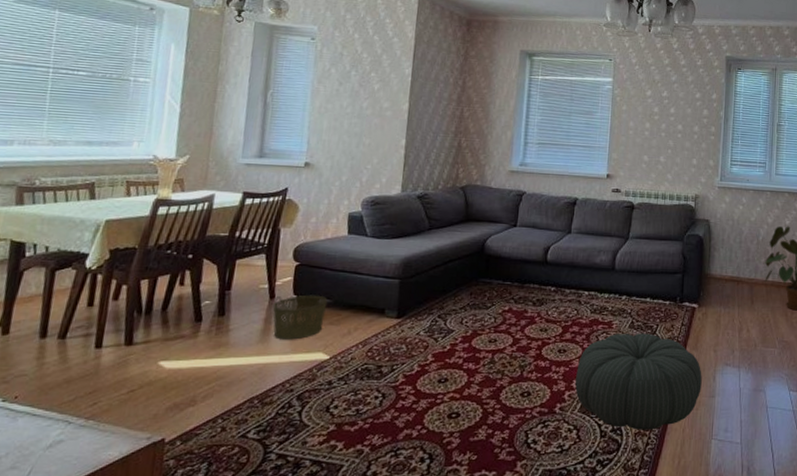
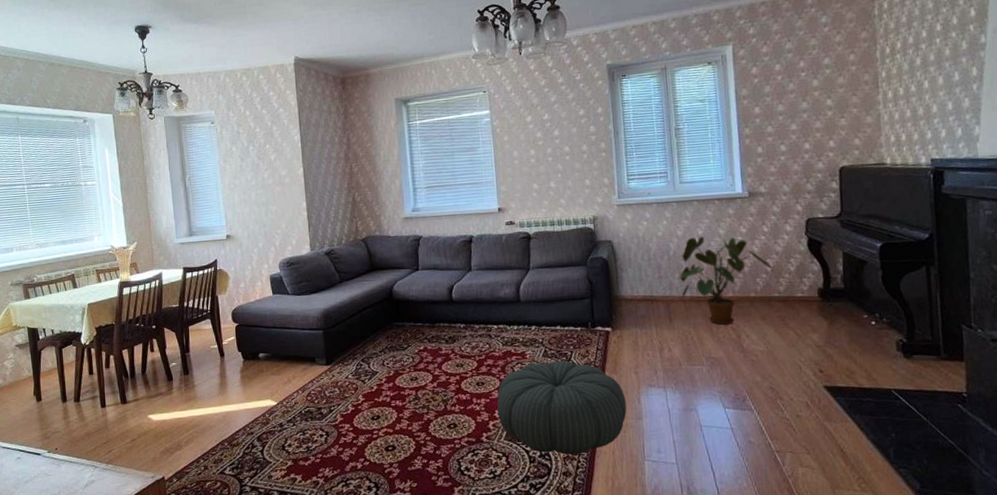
basket: present [272,294,328,340] -> none [224,350,267,391]

